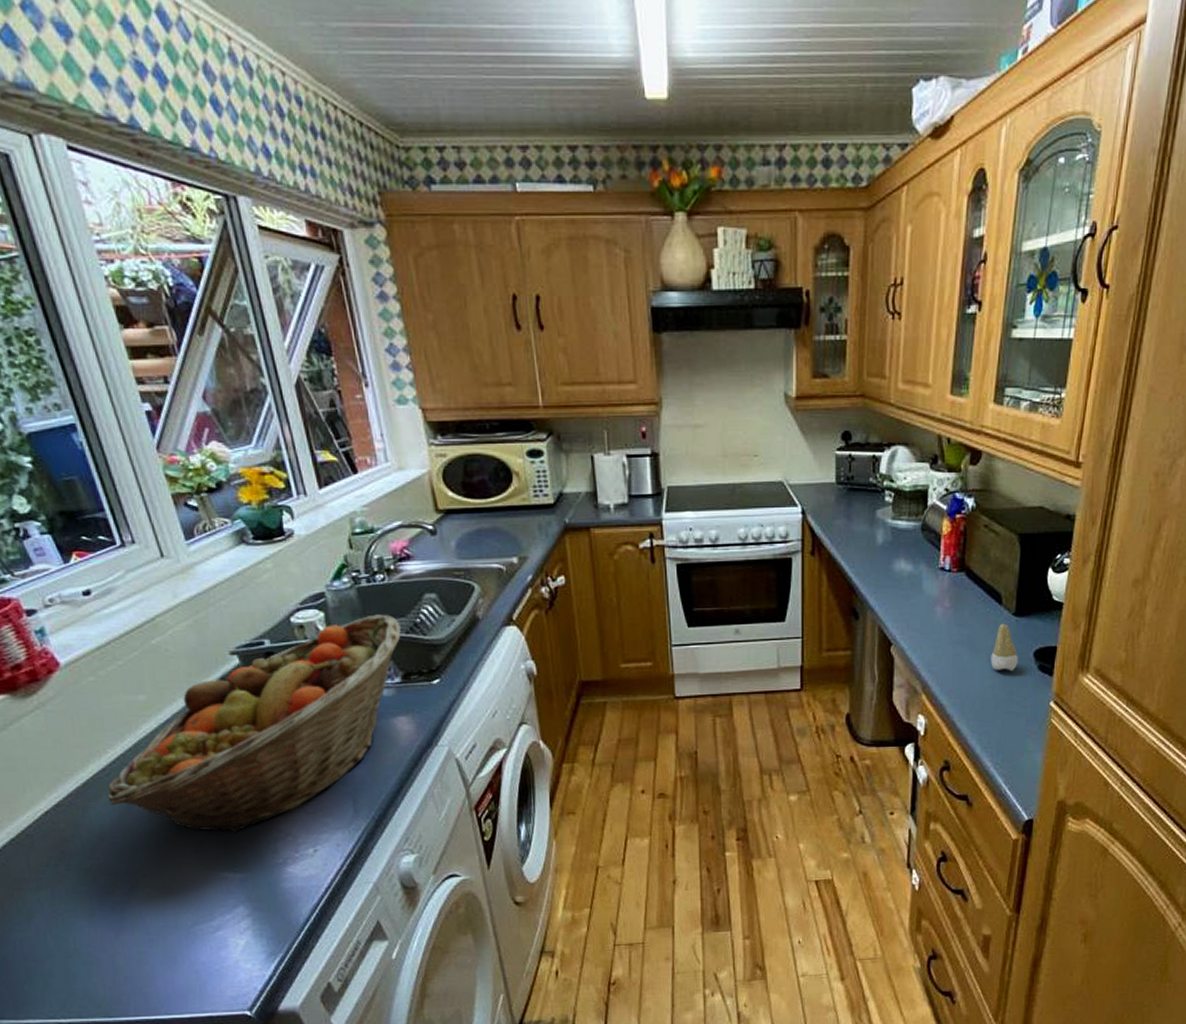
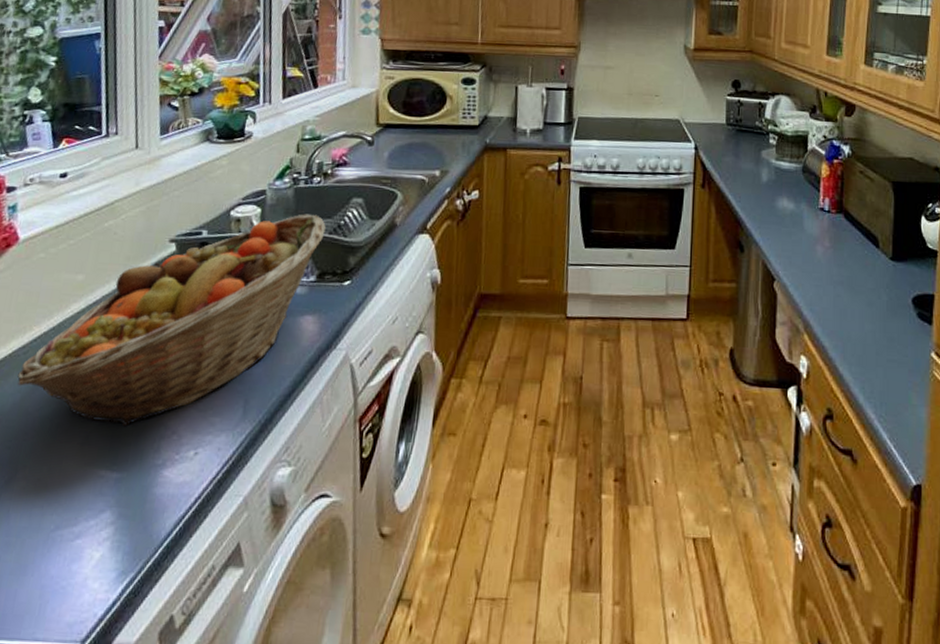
tooth: present [990,623,1018,672] -> none [870,266,897,317]

